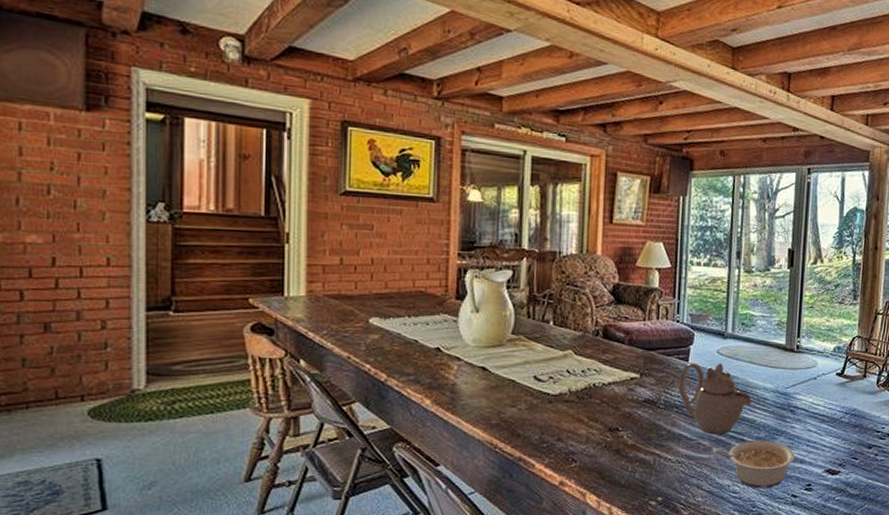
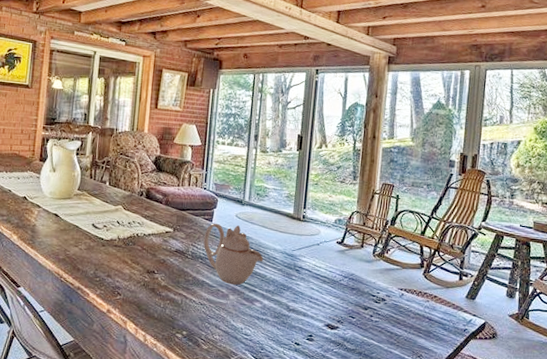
legume: present [715,440,795,489] -> none [231,292,299,335]

